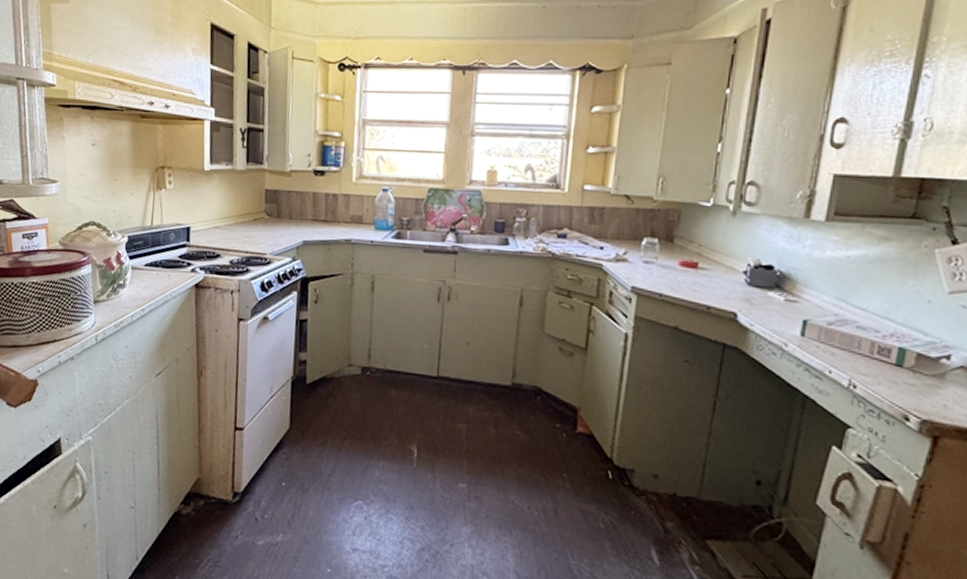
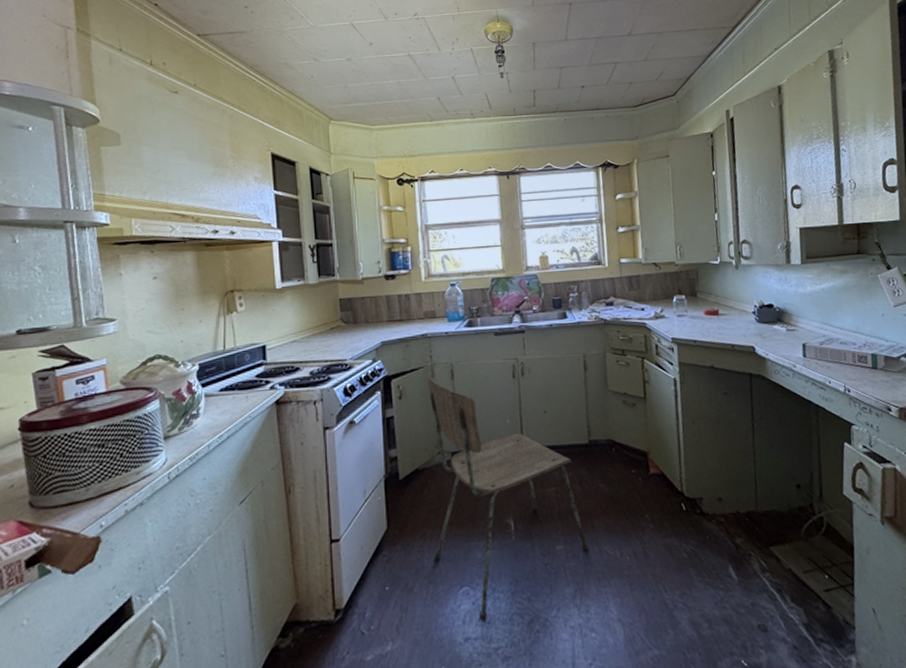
dining chair: none [332,286,495,539] -> present [427,377,590,622]

